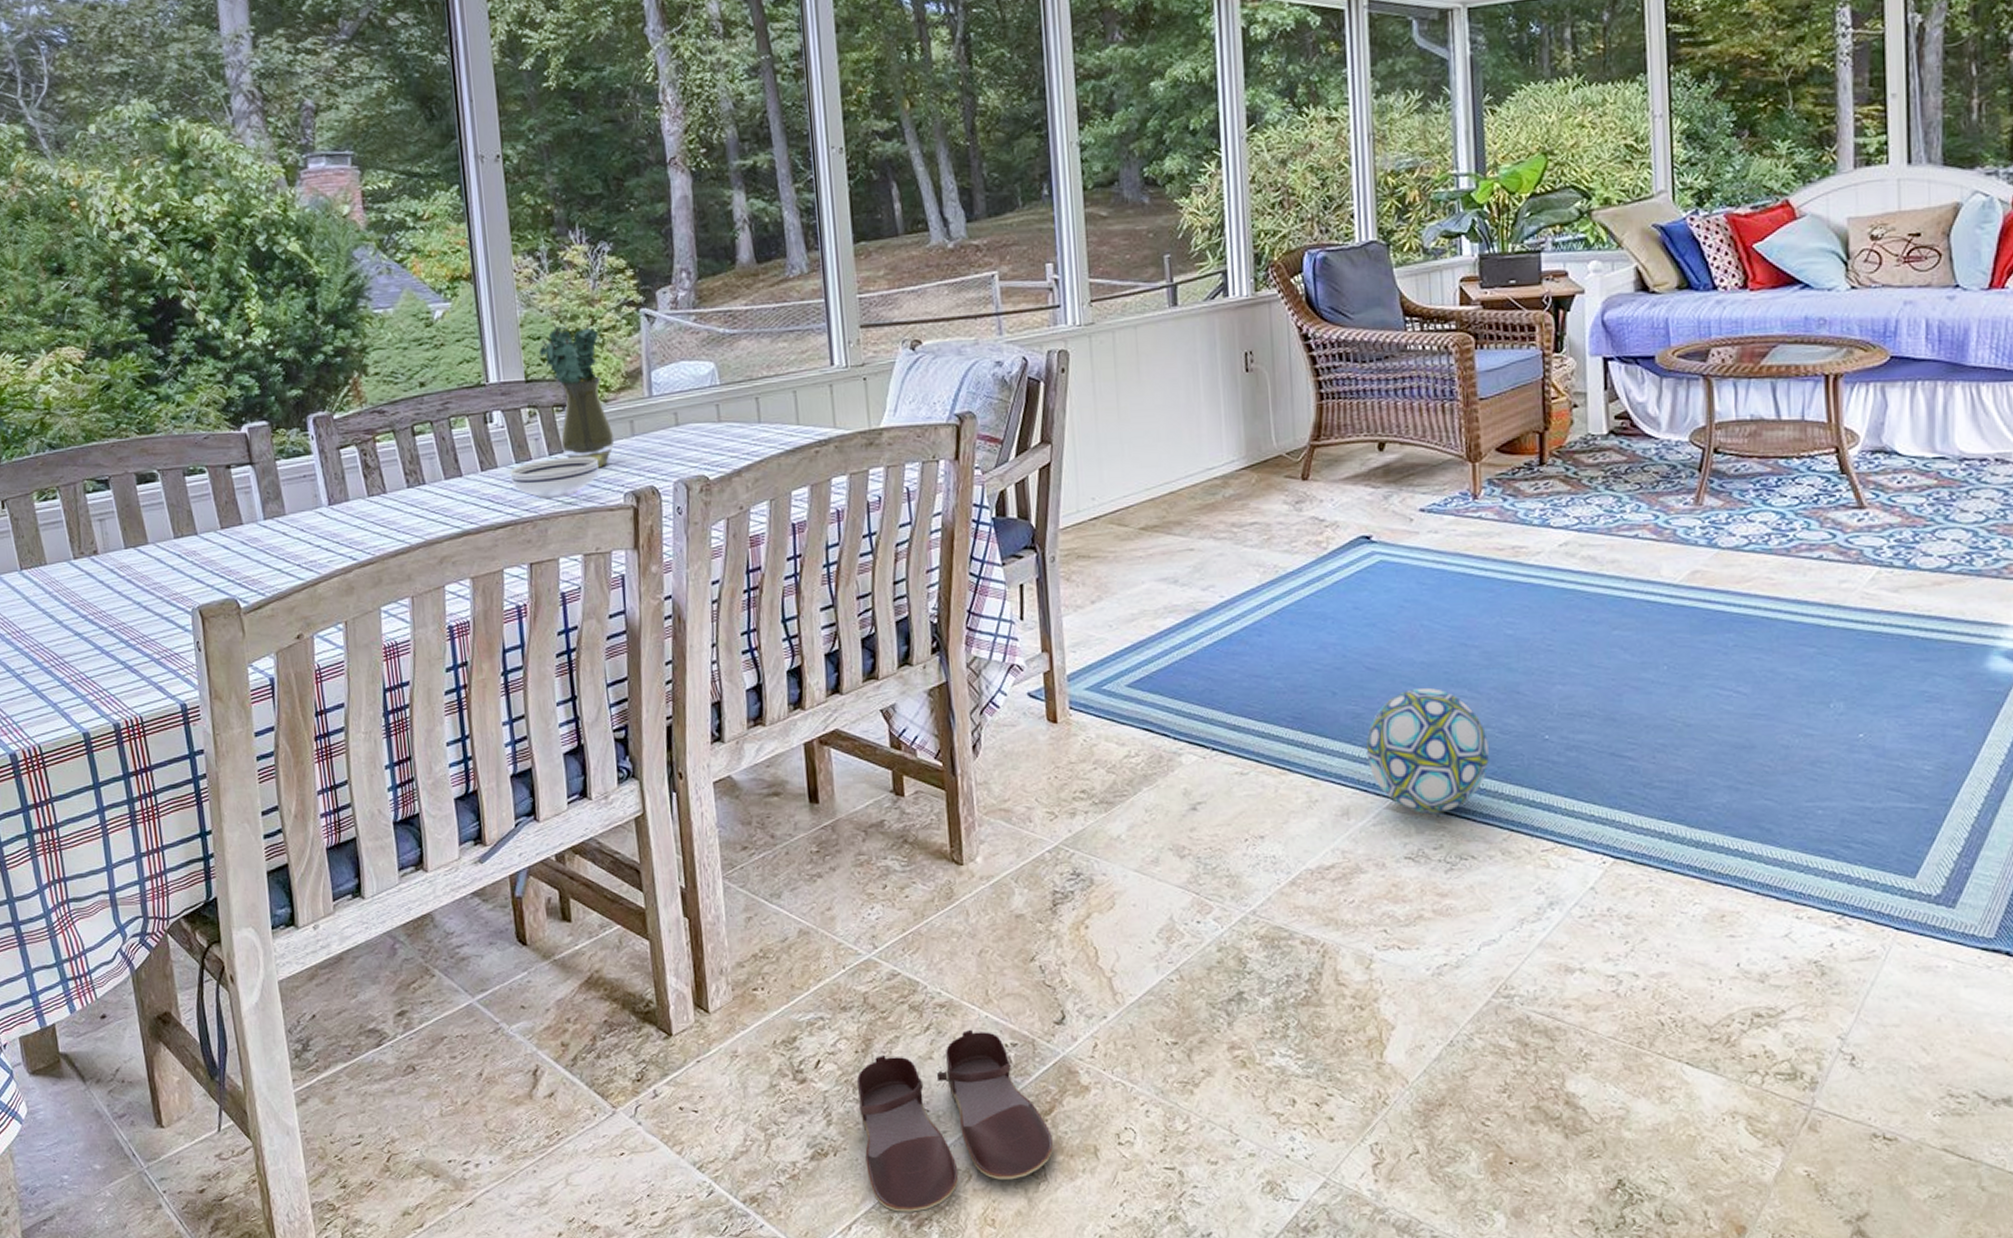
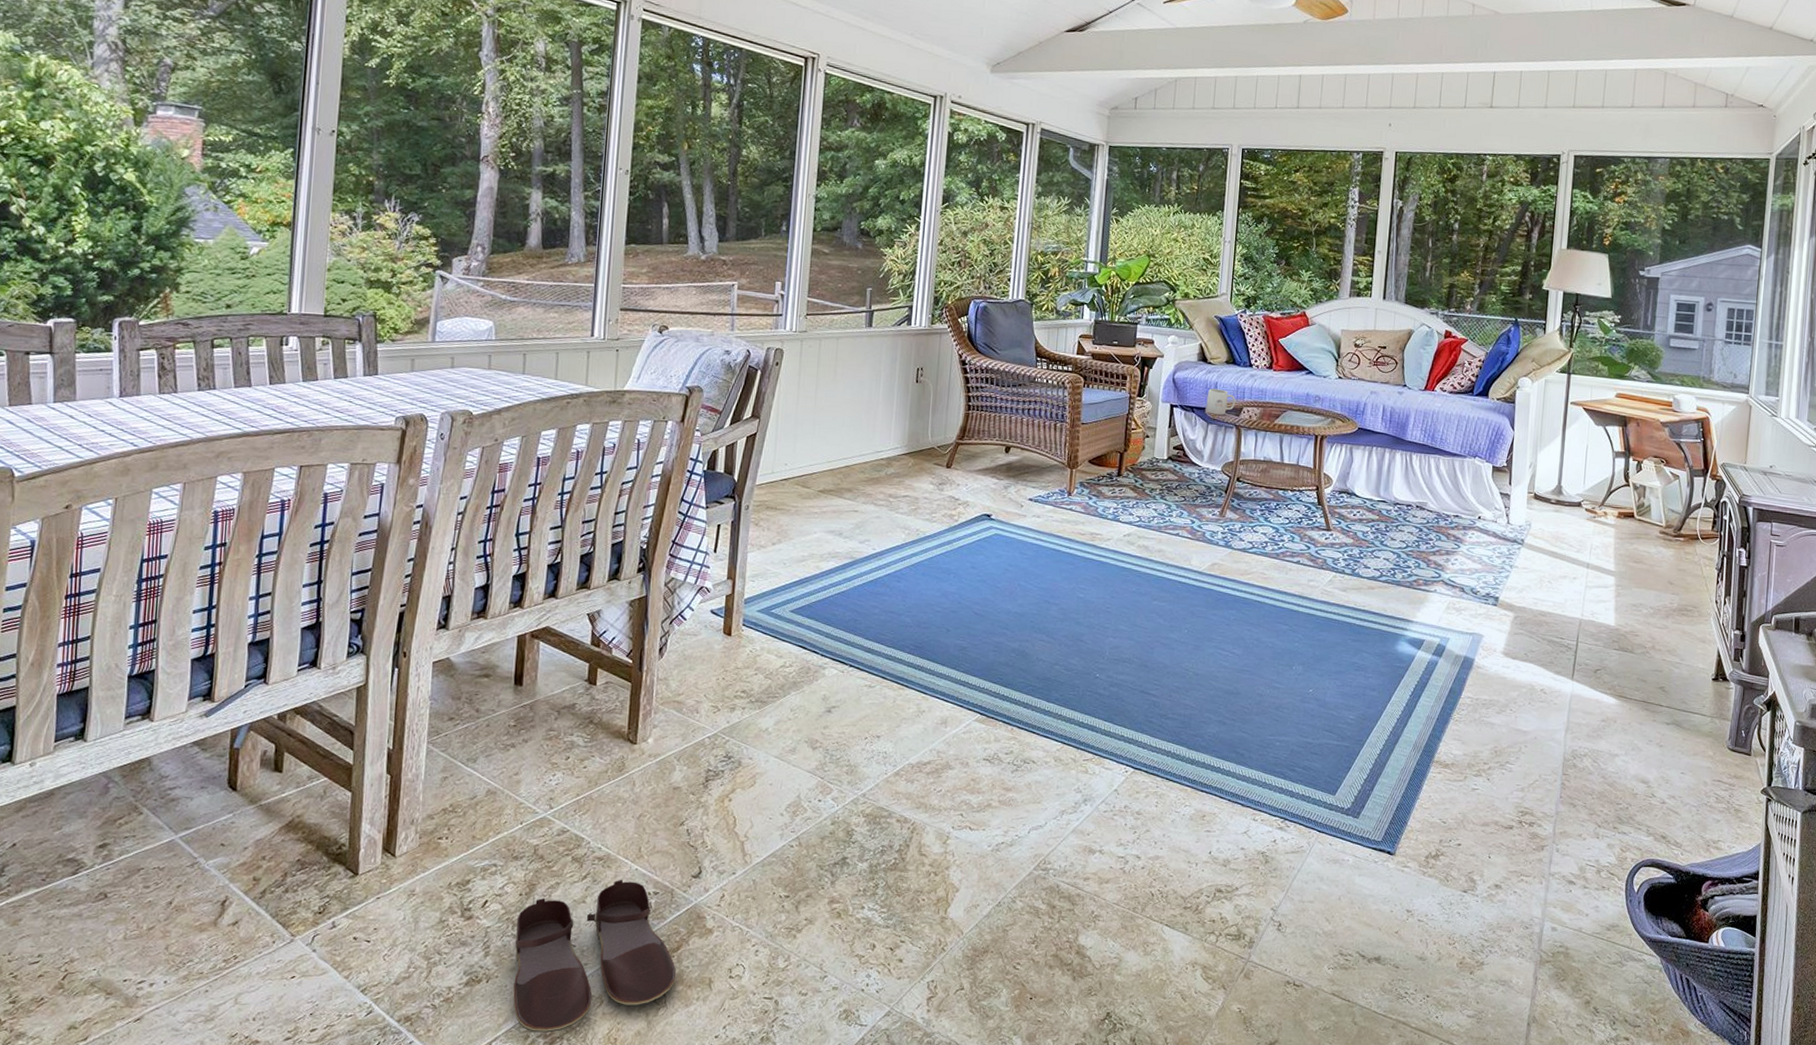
bowl: present [510,456,599,500] -> none [295,381,379,415]
vase: present [539,322,615,467] -> none [341,271,396,393]
ball: present [1366,687,1489,813] -> none [965,631,1056,727]
mug: none [1655,327,1698,365] -> present [1206,388,1235,416]

